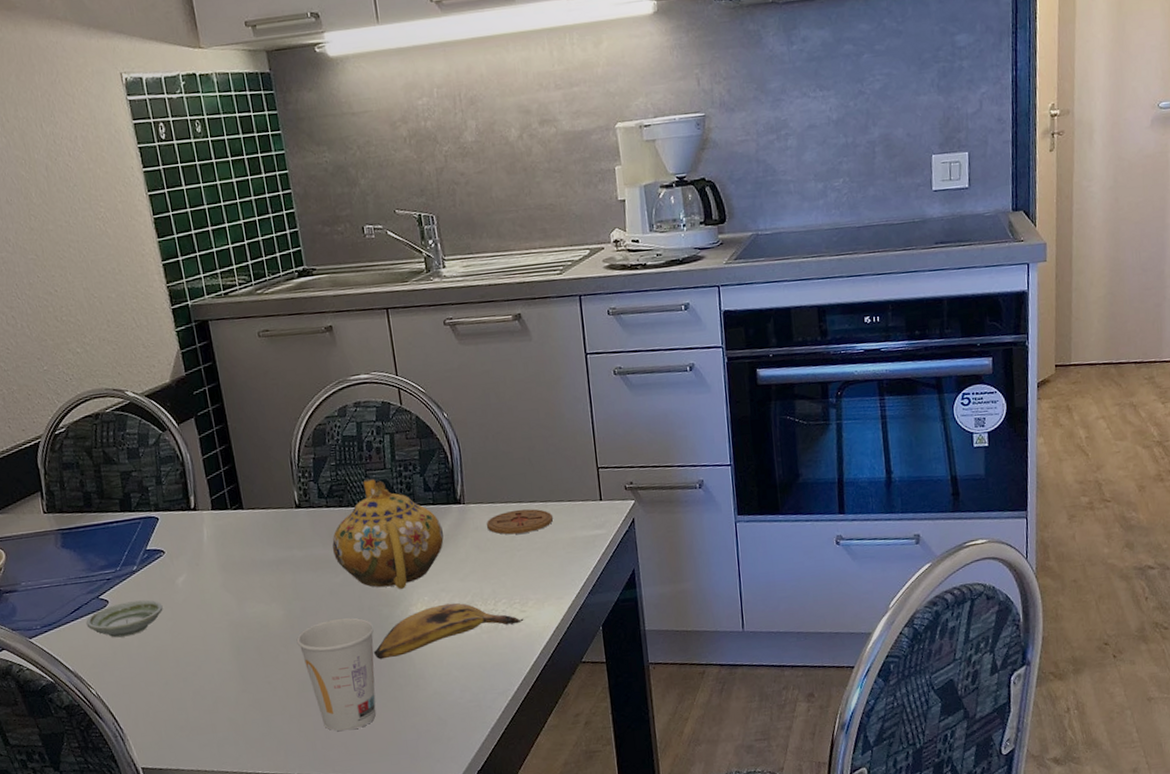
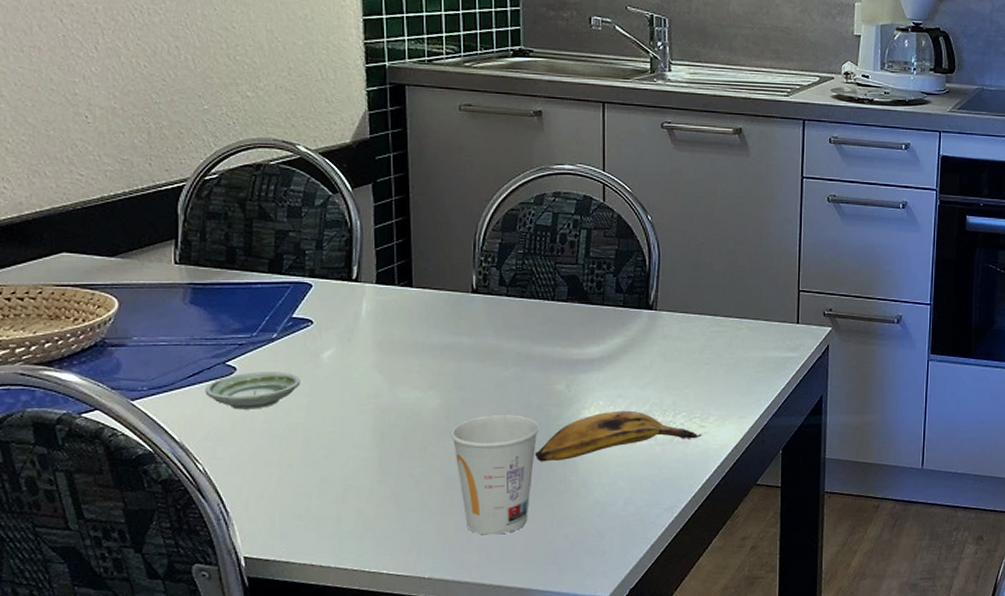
teapot: present [332,478,444,589] -> none [507,272,629,390]
coaster: present [486,509,554,535] -> none [676,322,747,347]

